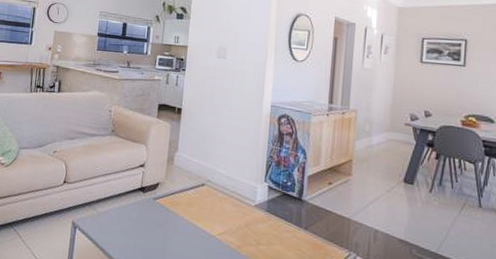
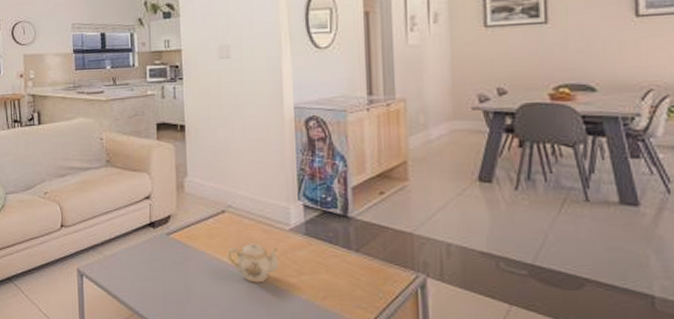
teapot: none [201,213,244,248] -> present [227,243,279,283]

